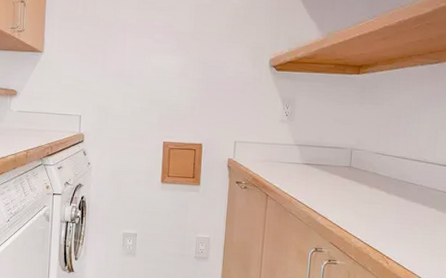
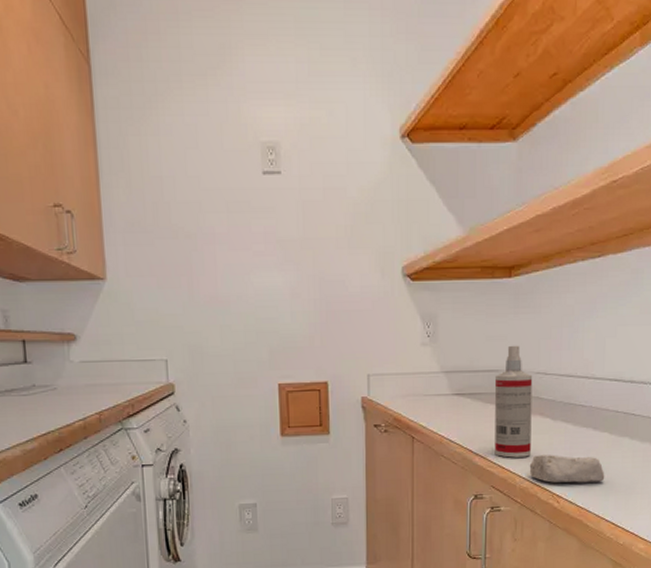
spray bottle: none [335,128,372,222] -> present [494,345,533,458]
soap bar: none [363,221,431,250] -> present [529,455,605,483]

